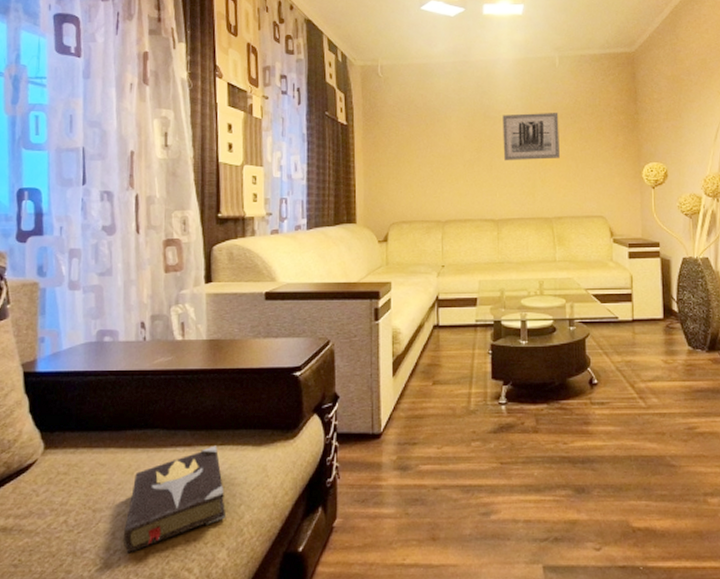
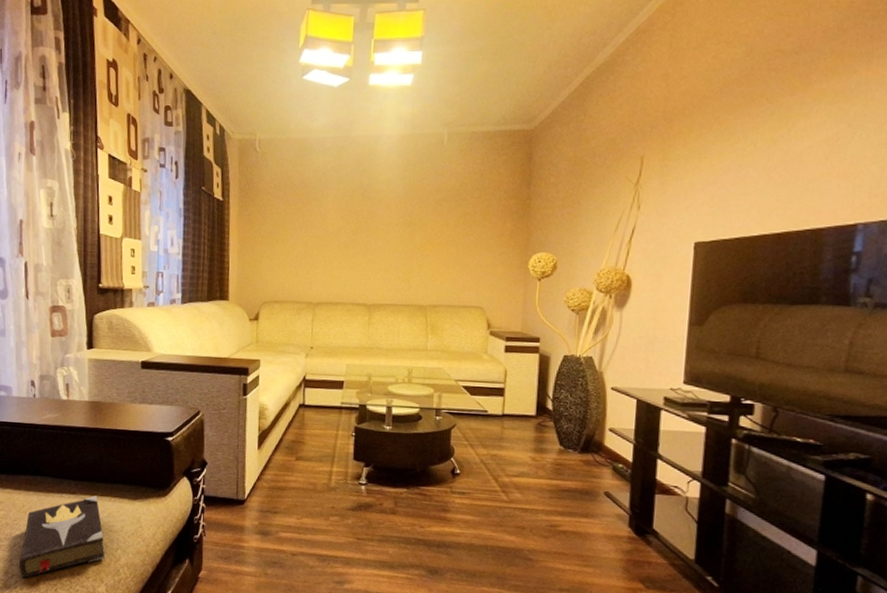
wall art: present [502,113,560,161] -> none [380,194,443,245]

